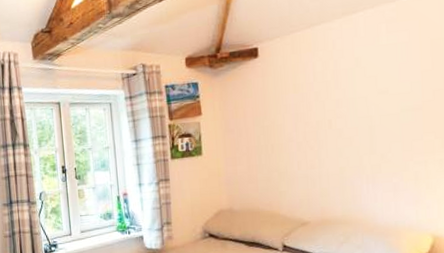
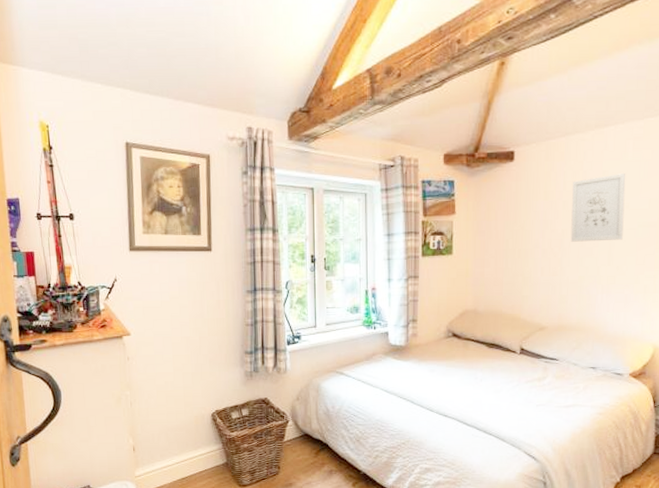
wall art: none [323,58,385,133] -> present [570,174,626,242]

